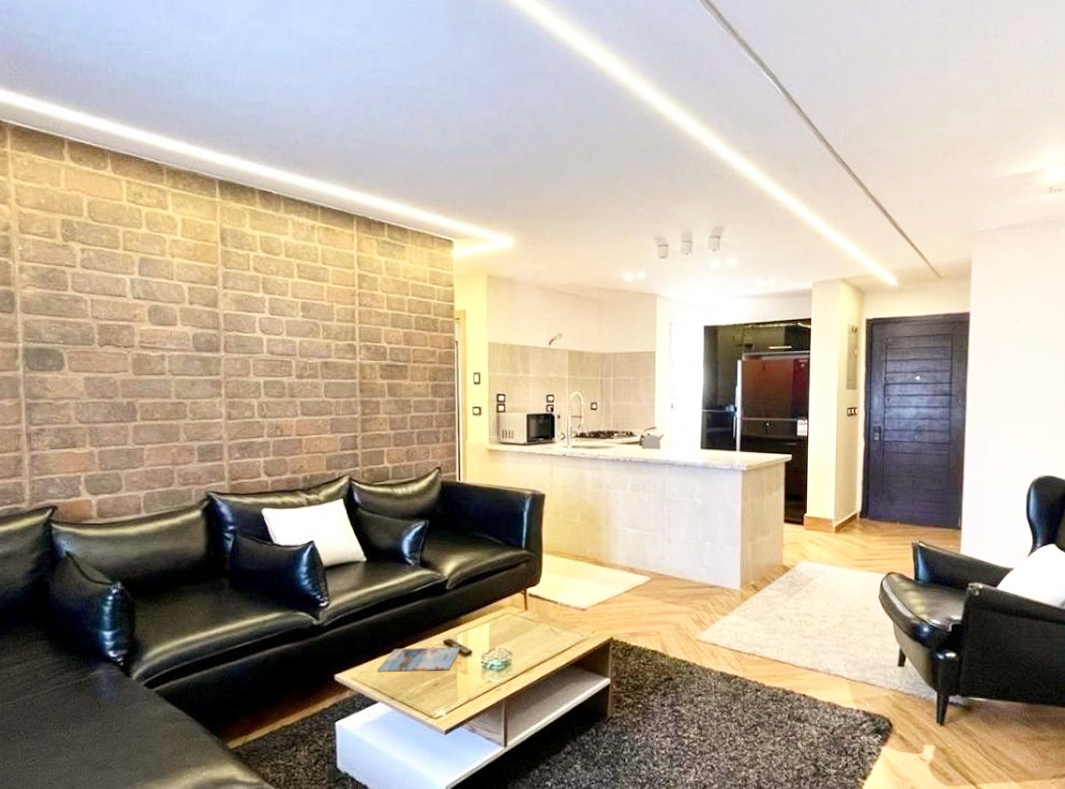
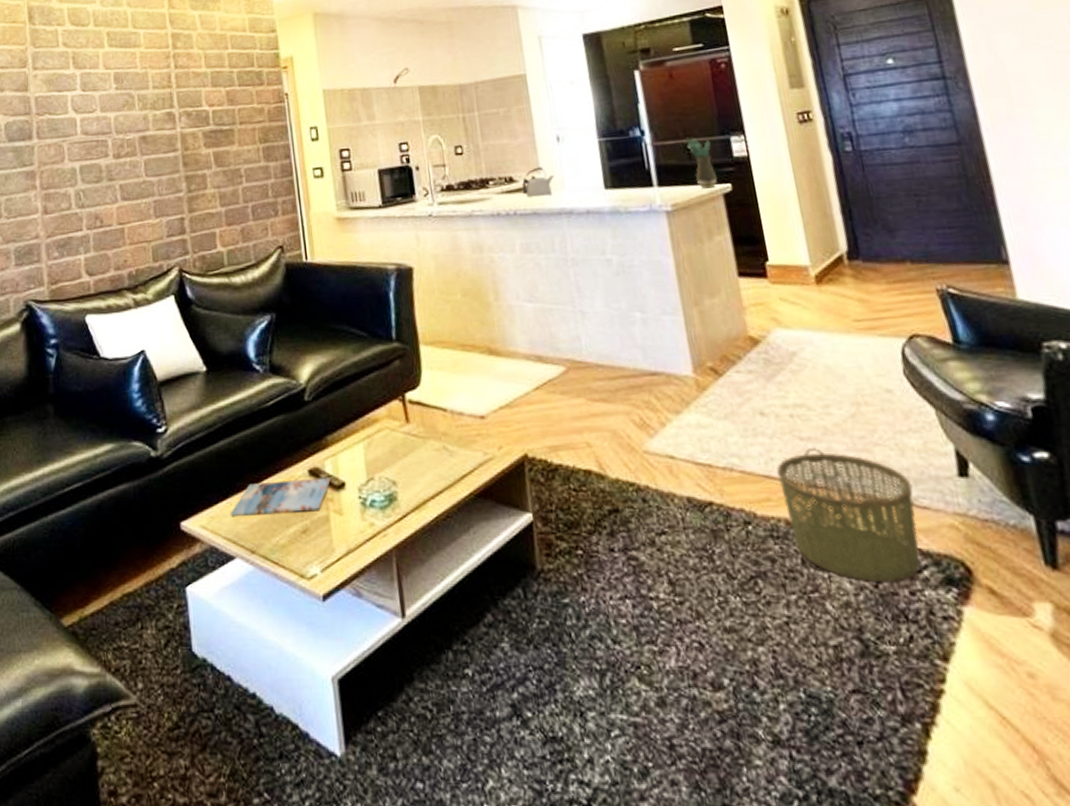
vase: none [765,417,784,457] -> present [685,137,717,189]
basket: none [783,643,868,731] -> present [776,448,920,583]

